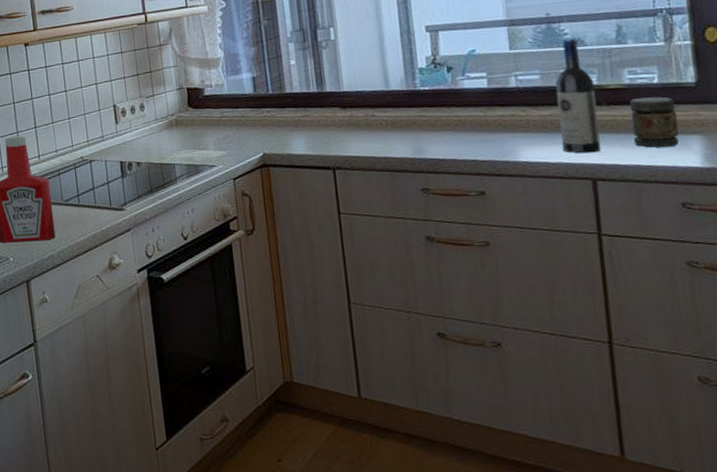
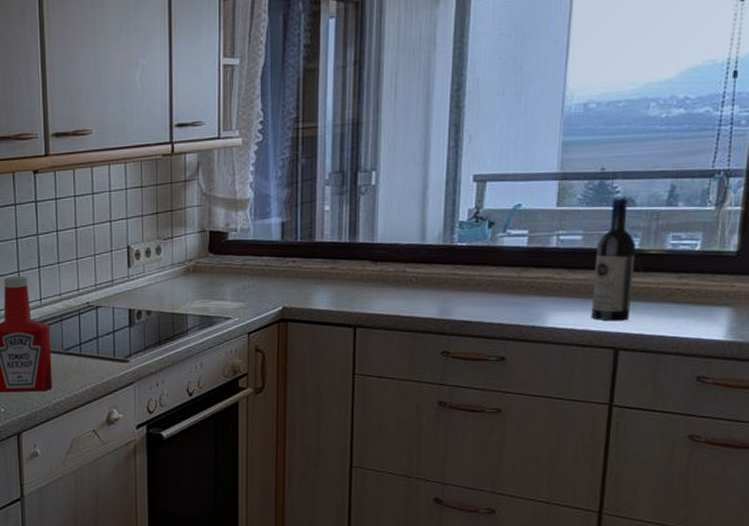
jar: present [629,96,680,148] -> none [662,265,712,318]

